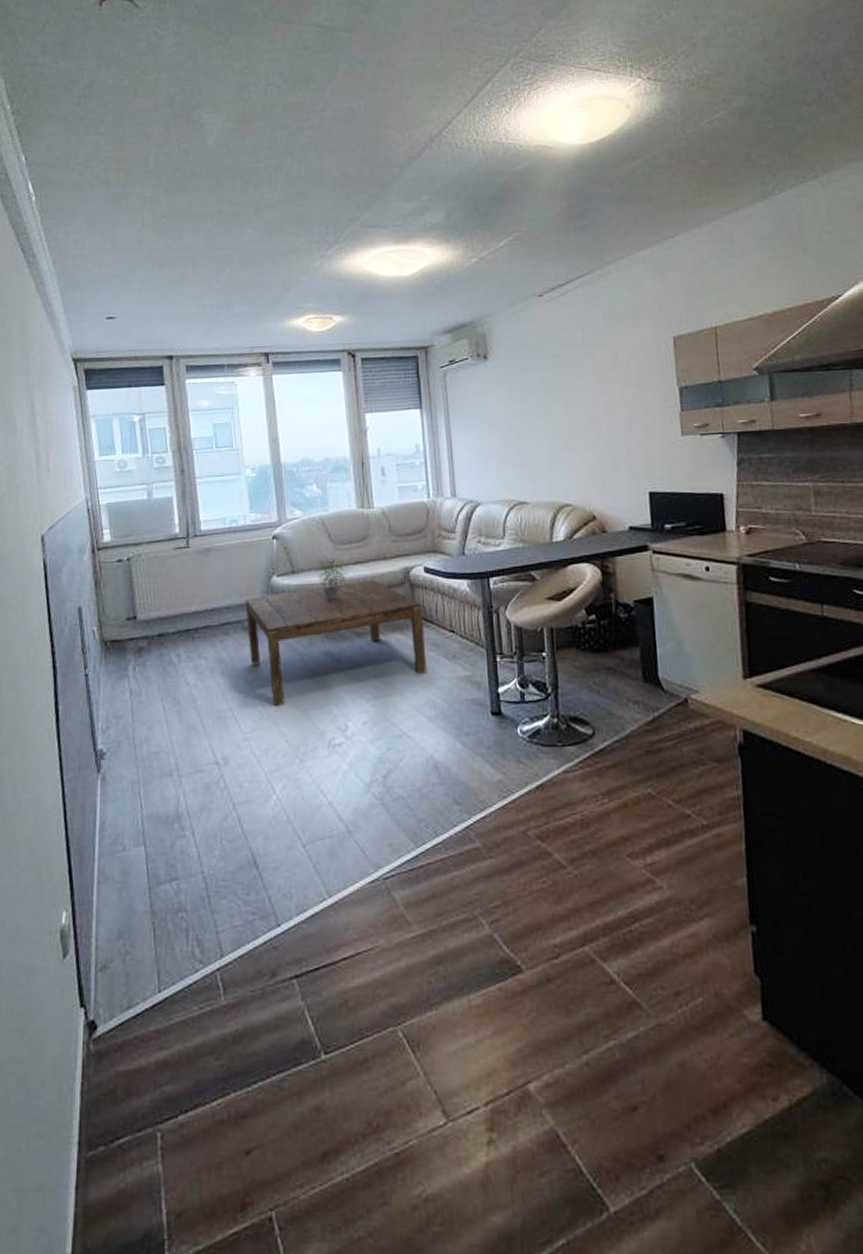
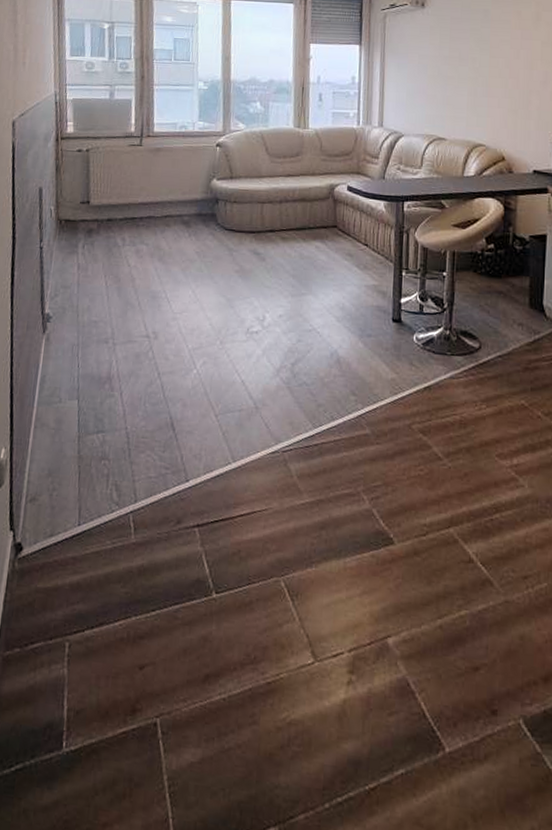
coffee table: present [245,580,427,707] -> none [186,191,342,294]
potted plant: present [315,556,350,600] -> none [251,167,282,206]

